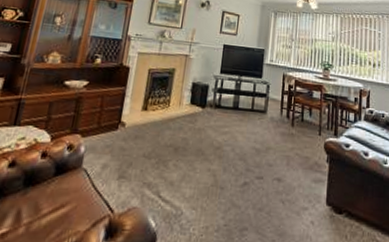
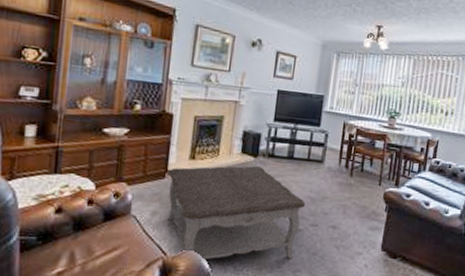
coffee table: none [118,116,251,219] -> present [167,166,306,261]

